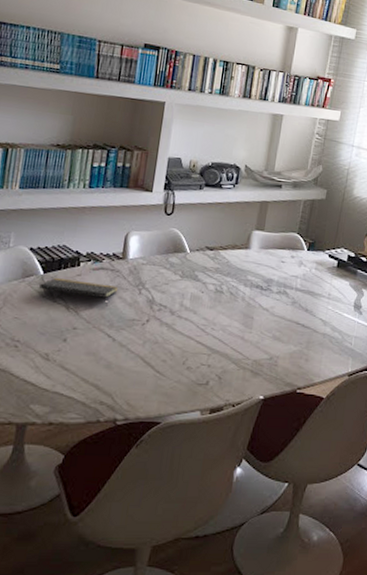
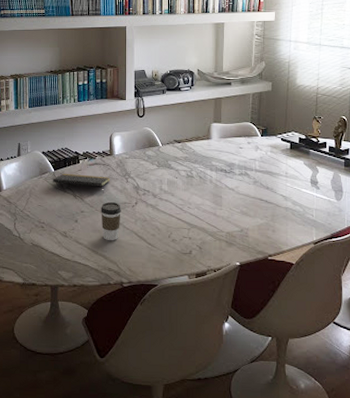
coffee cup: none [98,317,128,367] -> present [101,201,121,241]

